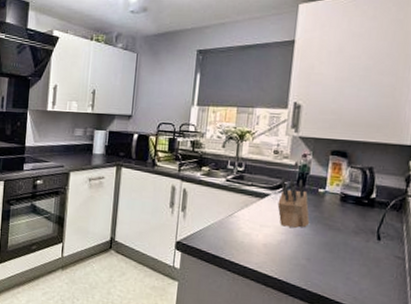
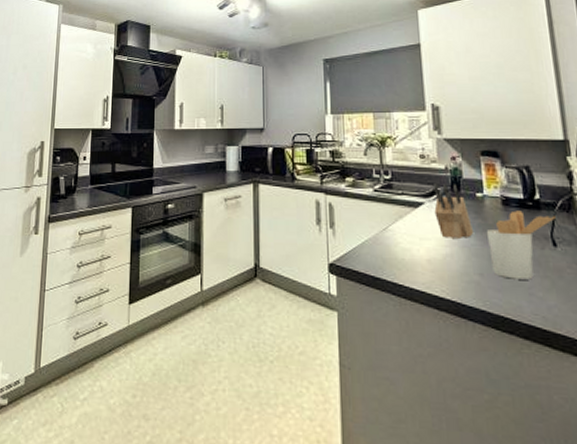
utensil holder: none [319,206,386,267] -> present [486,210,556,280]

